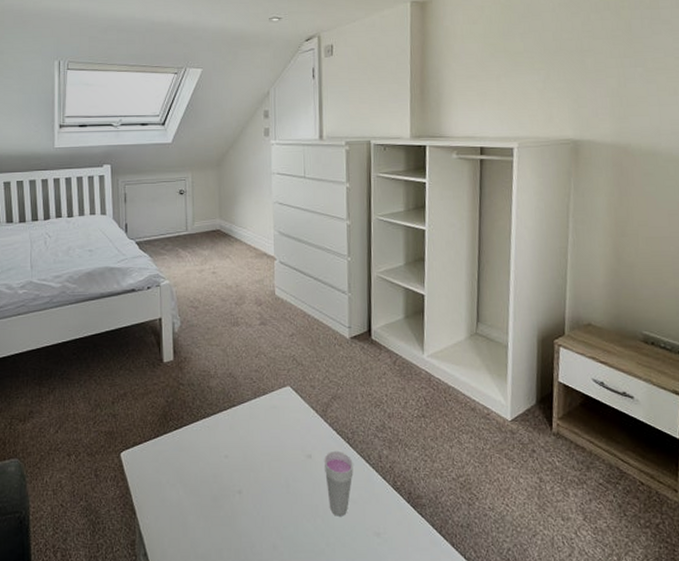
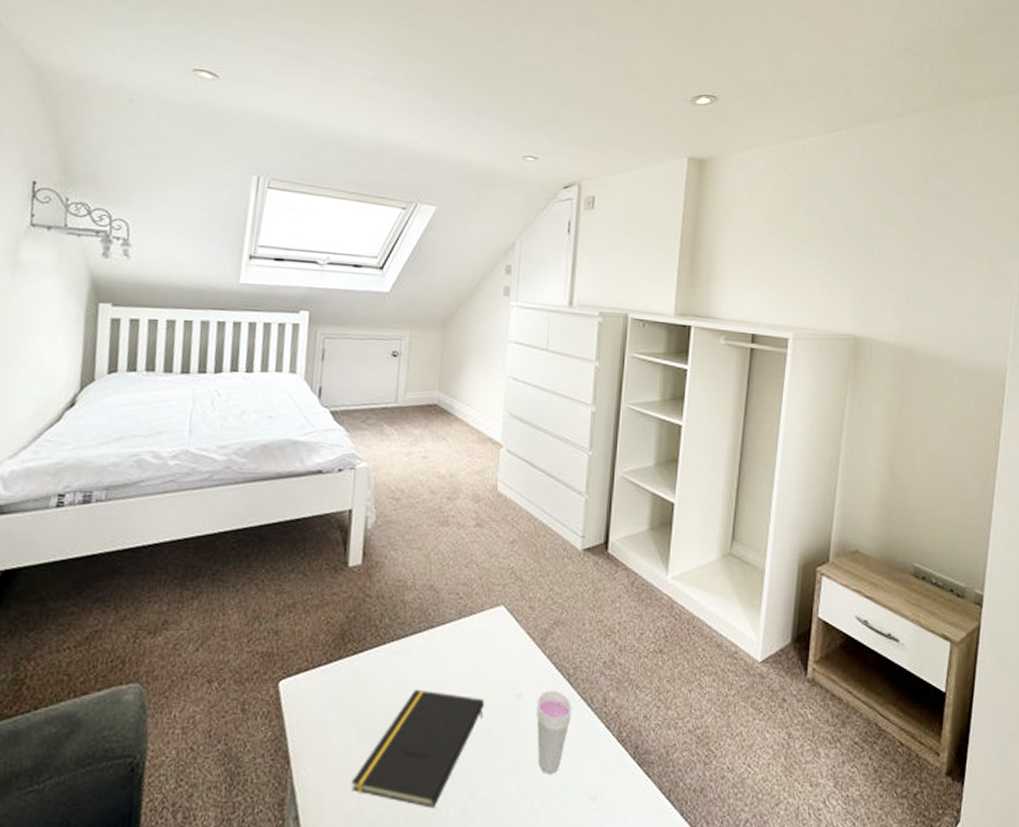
notepad: none [184,454,282,545] -> present [351,689,485,809]

